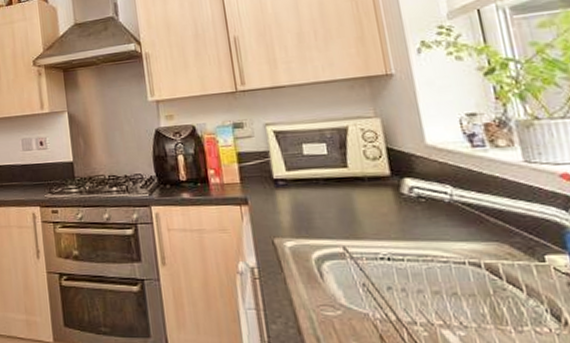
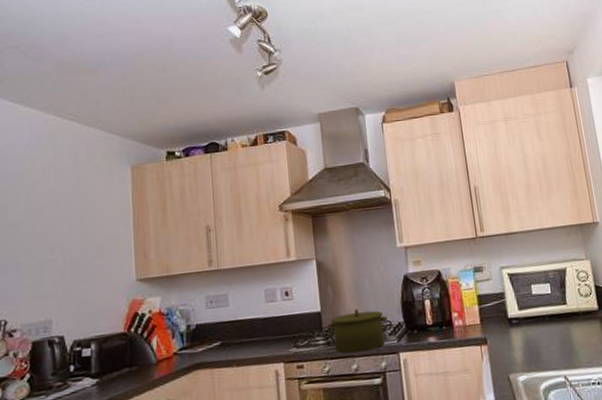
cooking pot: none [79,161,139,204] -> present [327,309,388,354]

